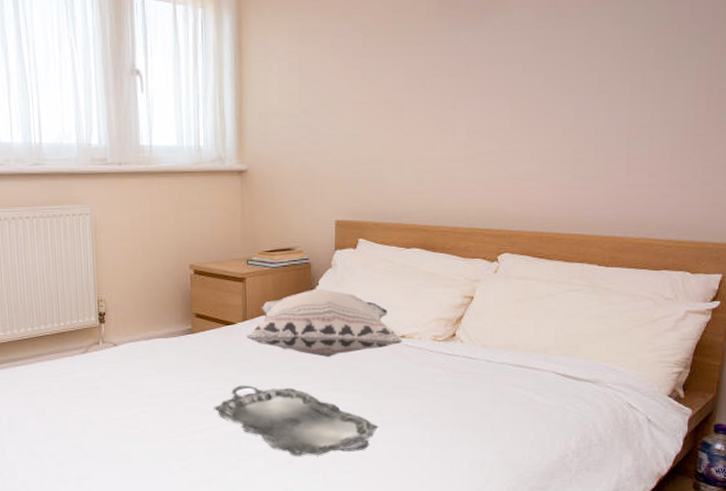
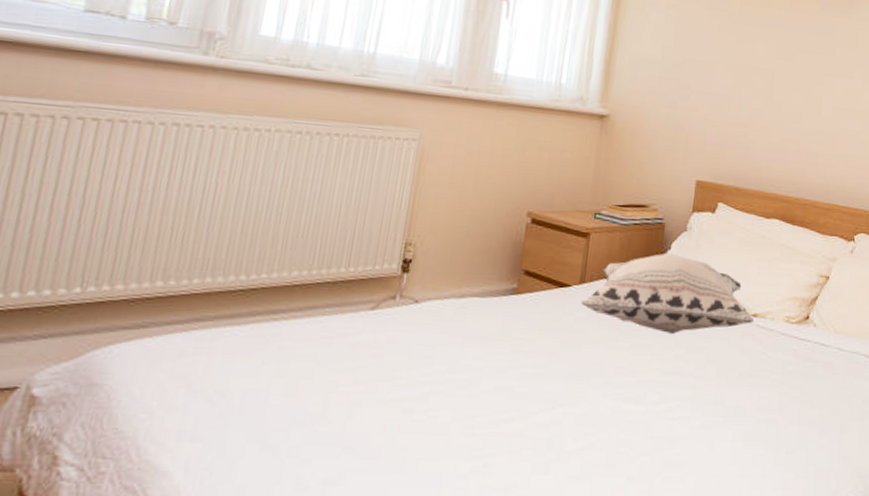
serving tray: present [214,385,379,456] -> none [528,362,720,458]

